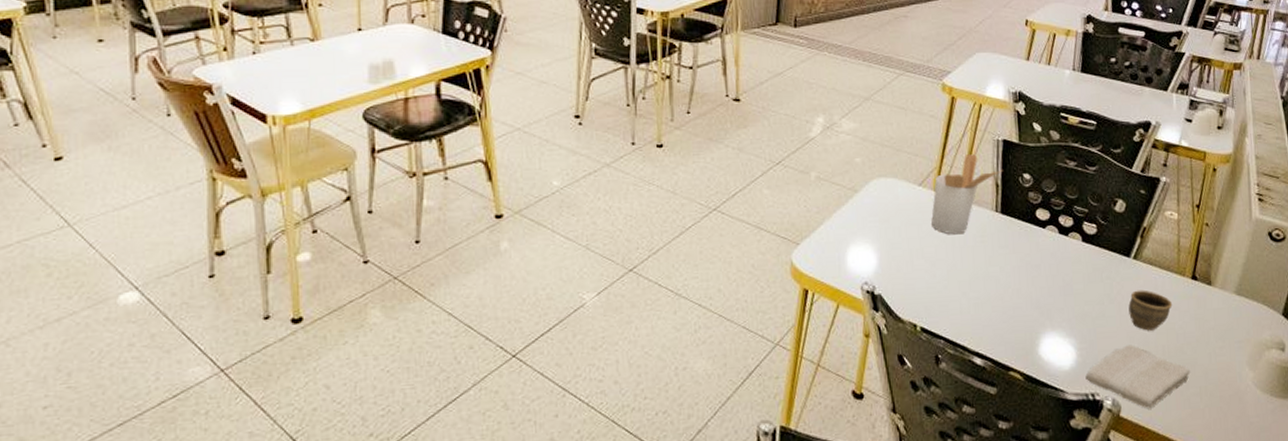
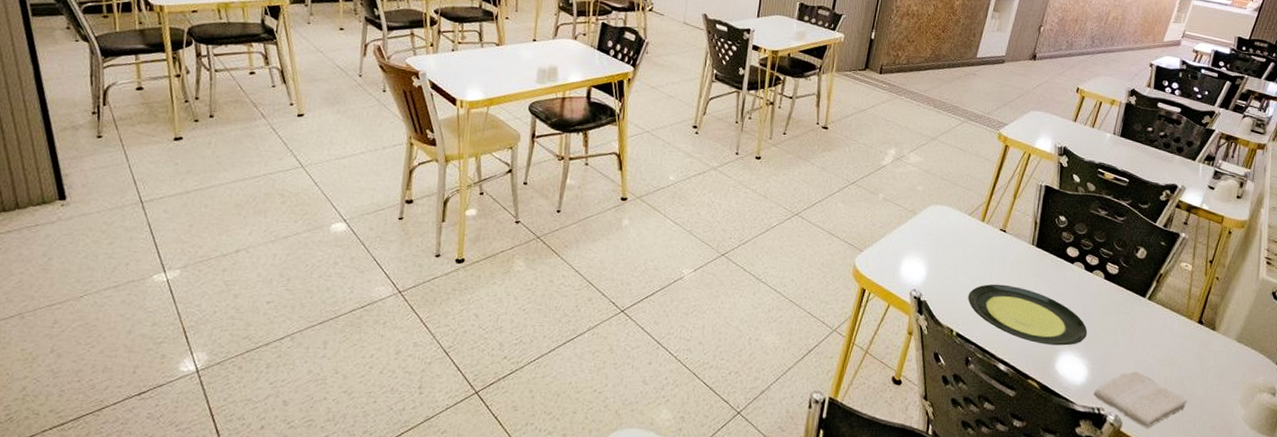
plate: none [930,262,1071,328] -> present [968,284,1088,346]
utensil holder: present [931,154,1003,235] -> none [976,194,1042,260]
cup: present [1128,290,1173,331] -> none [1139,326,1179,362]

